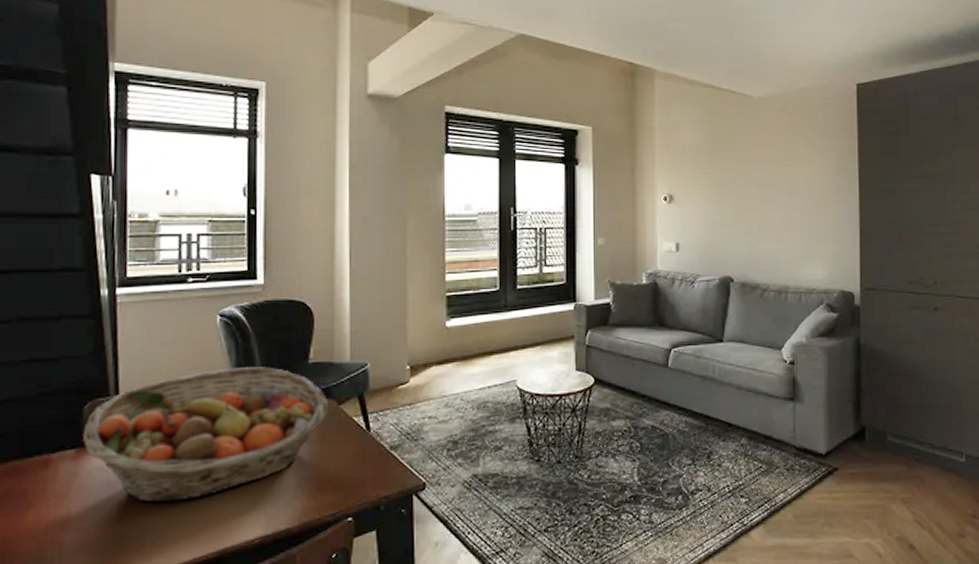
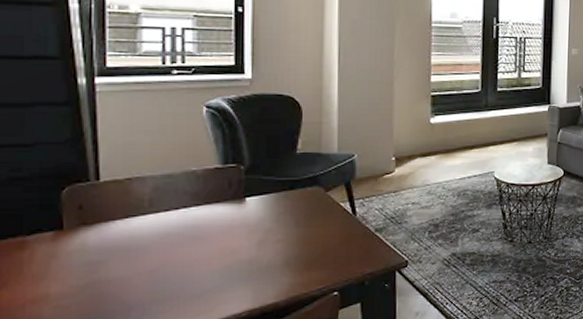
fruit basket: present [83,367,328,503] -> none [61,156,315,282]

